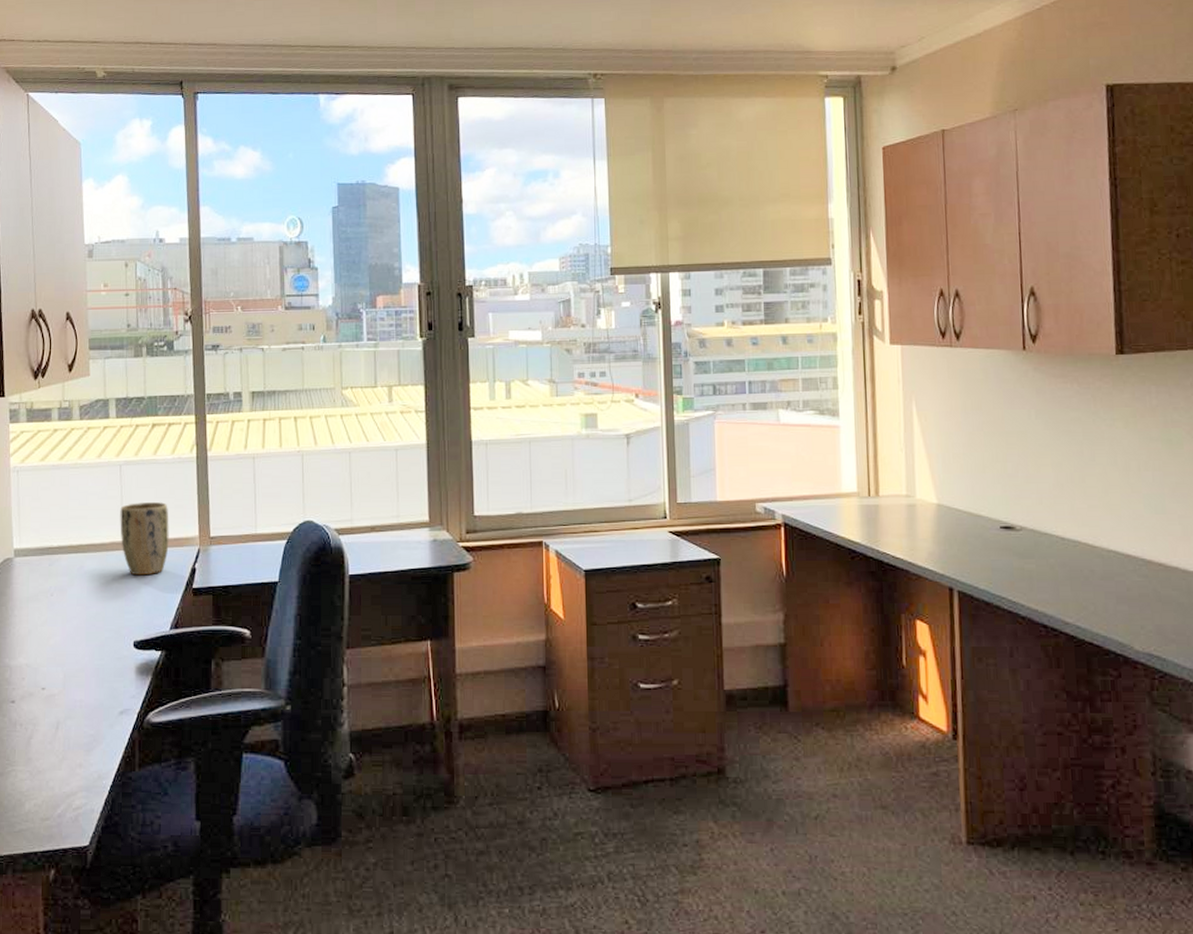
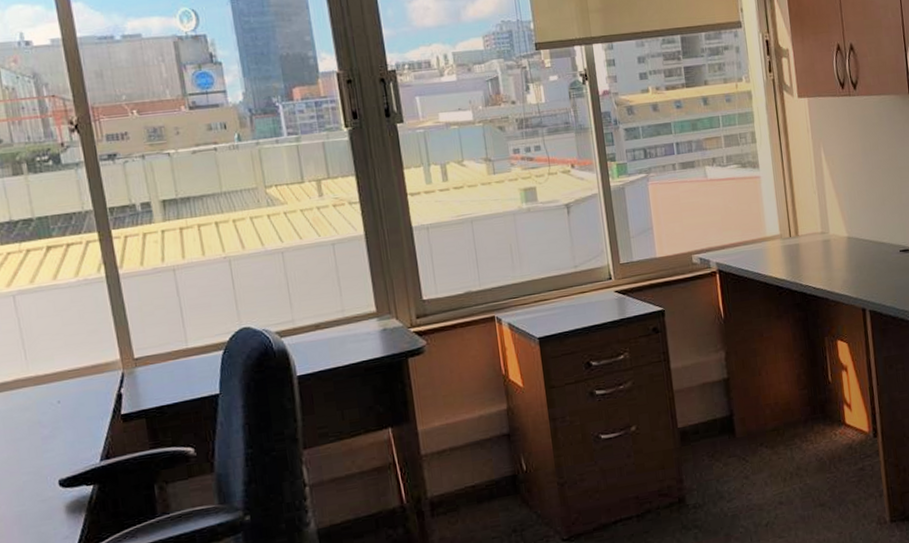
plant pot: present [120,502,169,576] -> none [20,329,87,411]

